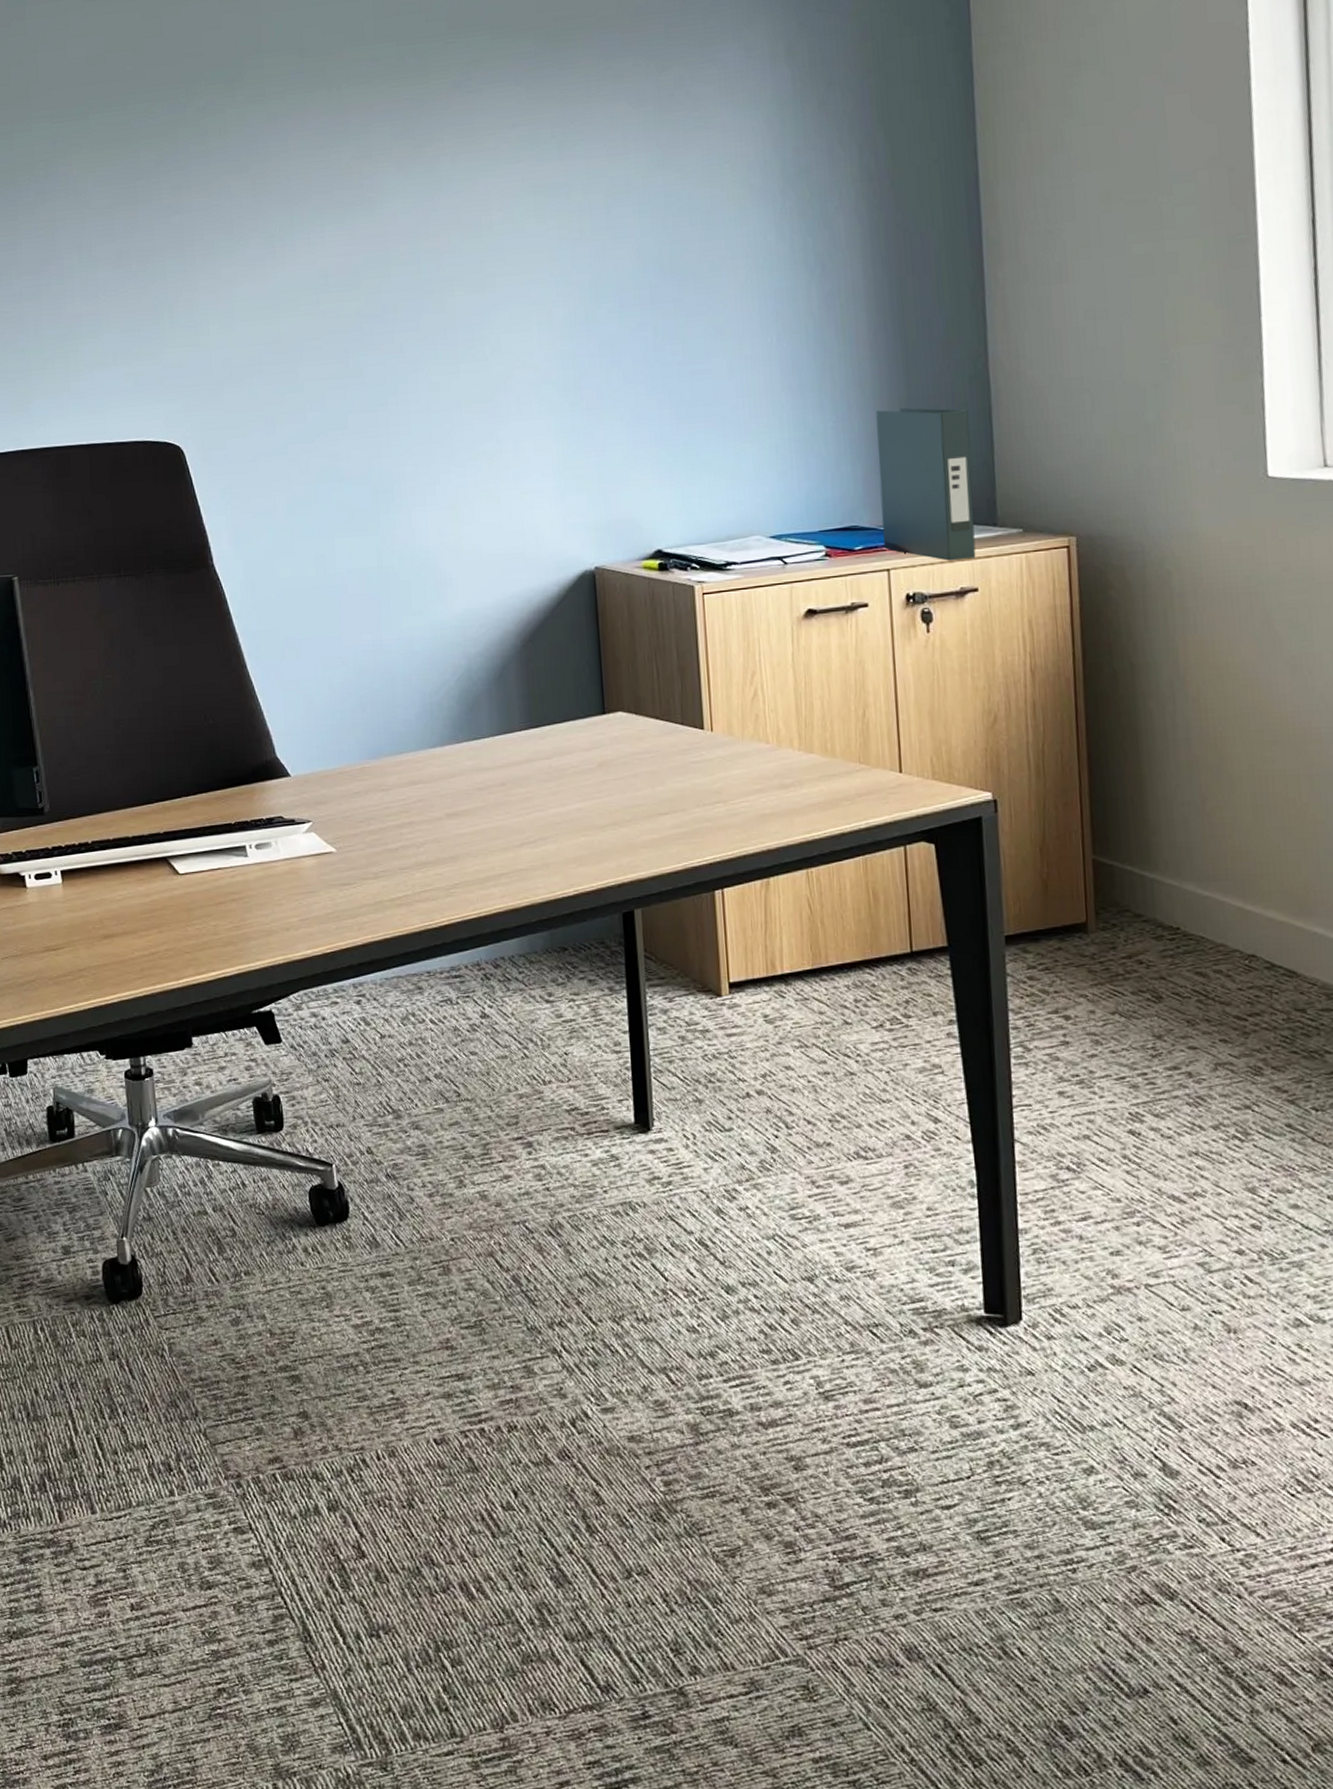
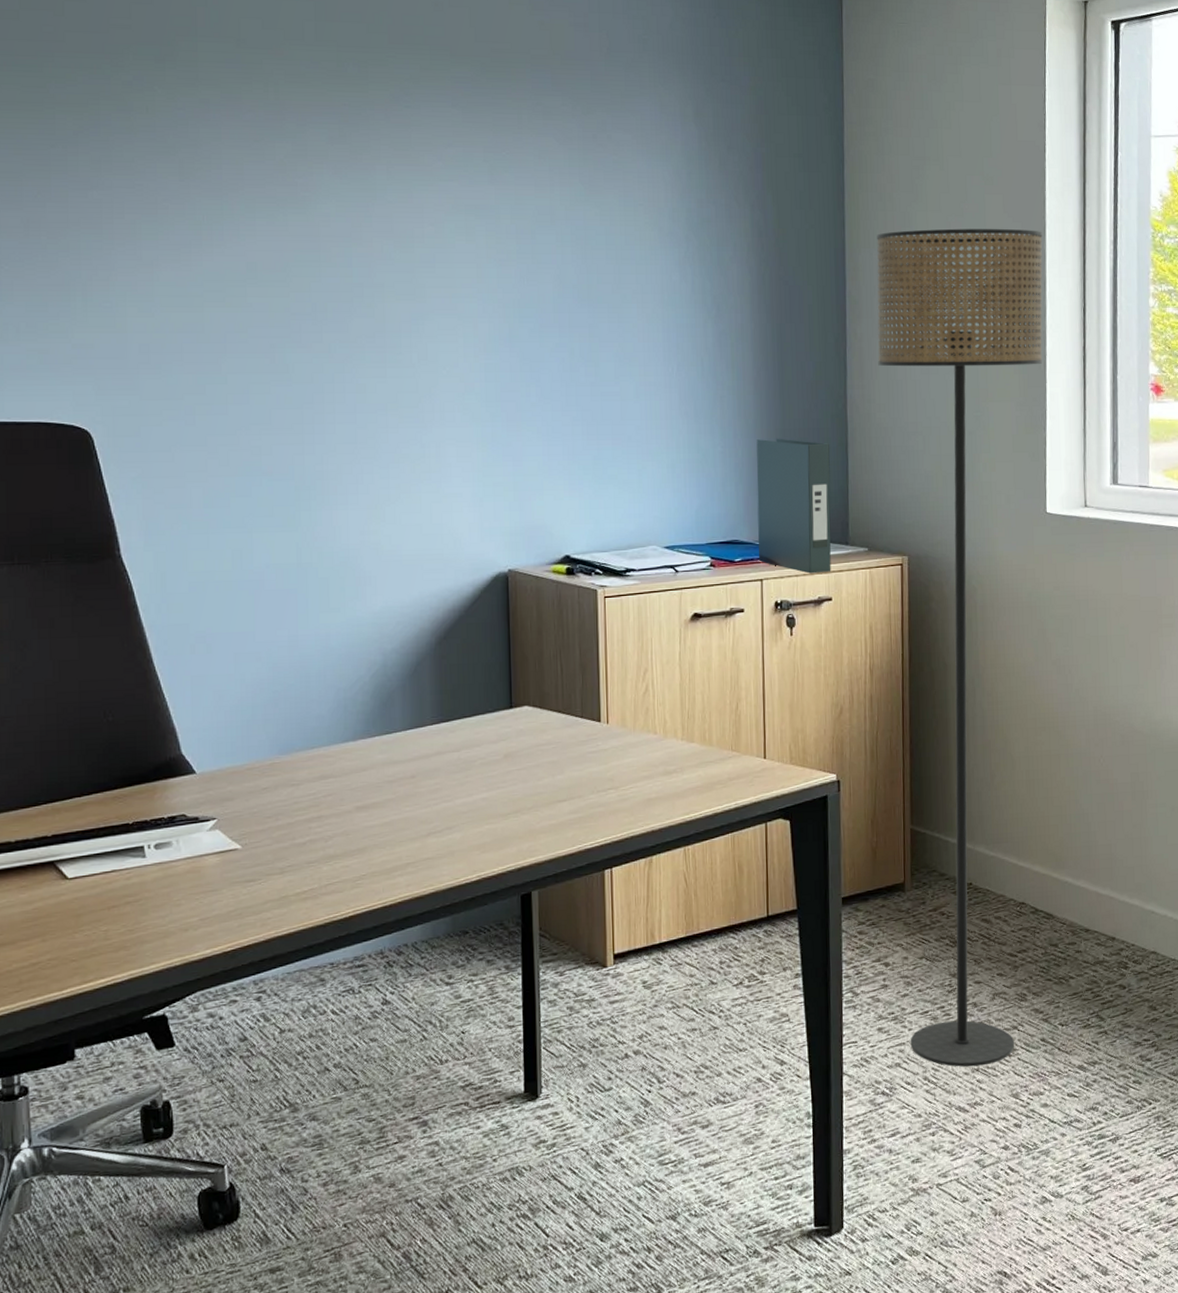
floor lamp: none [1019,130,1254,1149] -> present [877,228,1043,1067]

